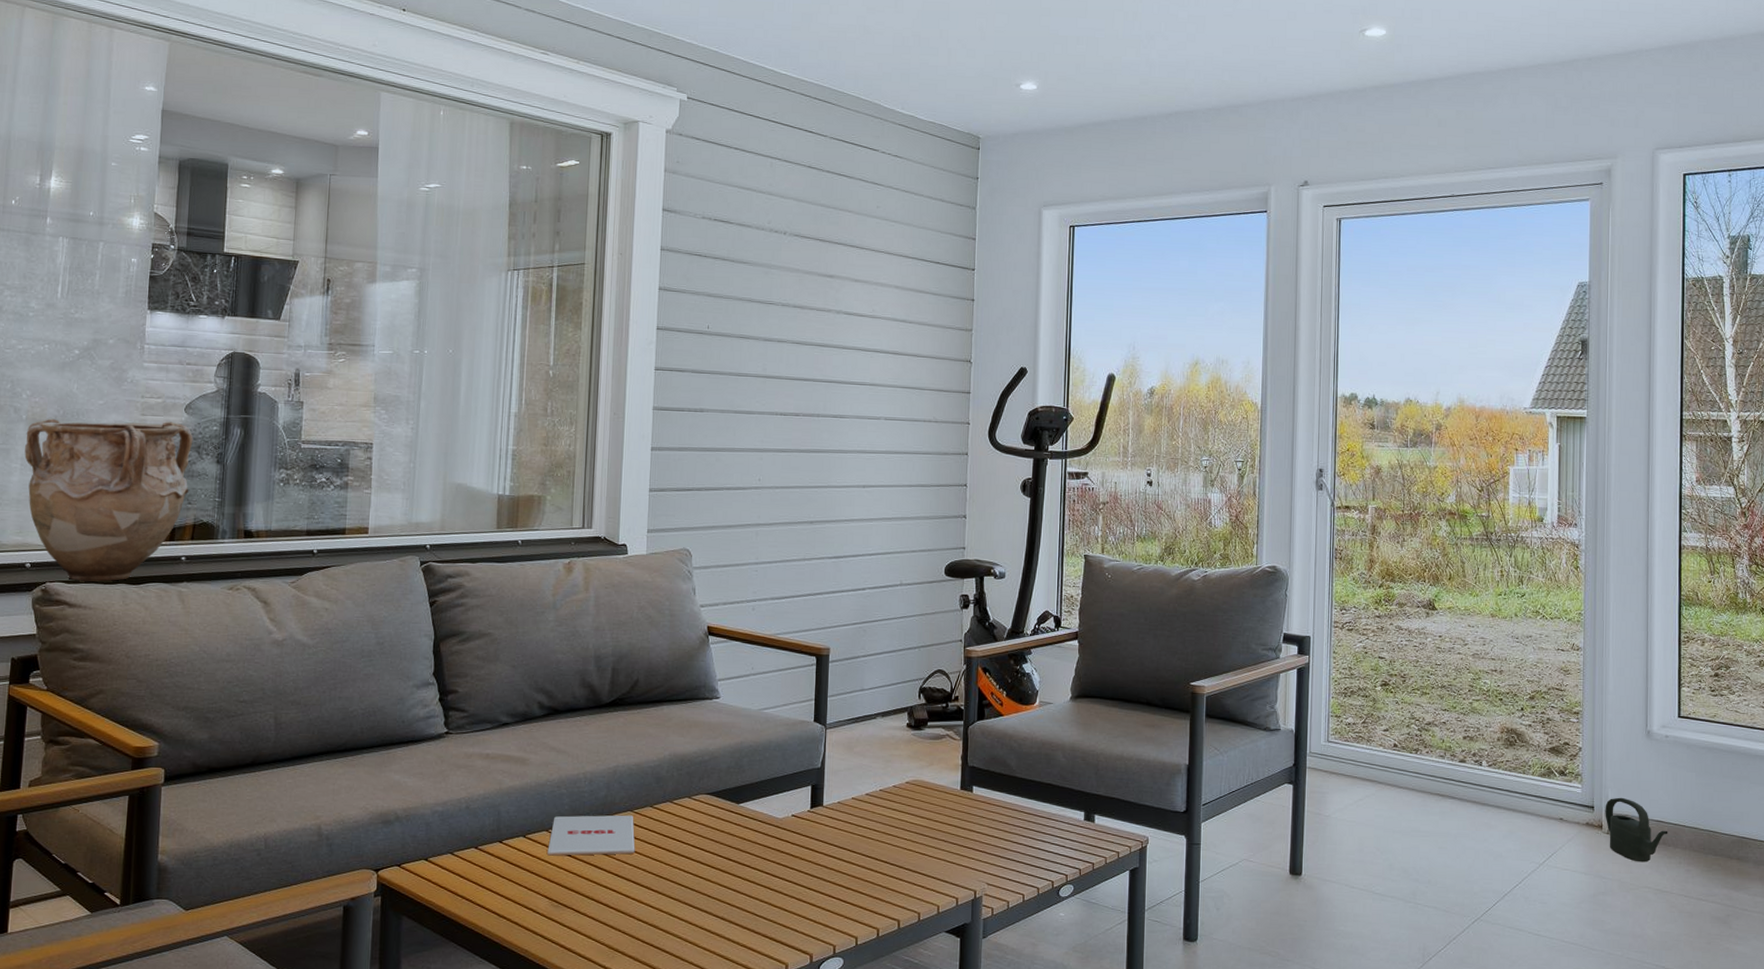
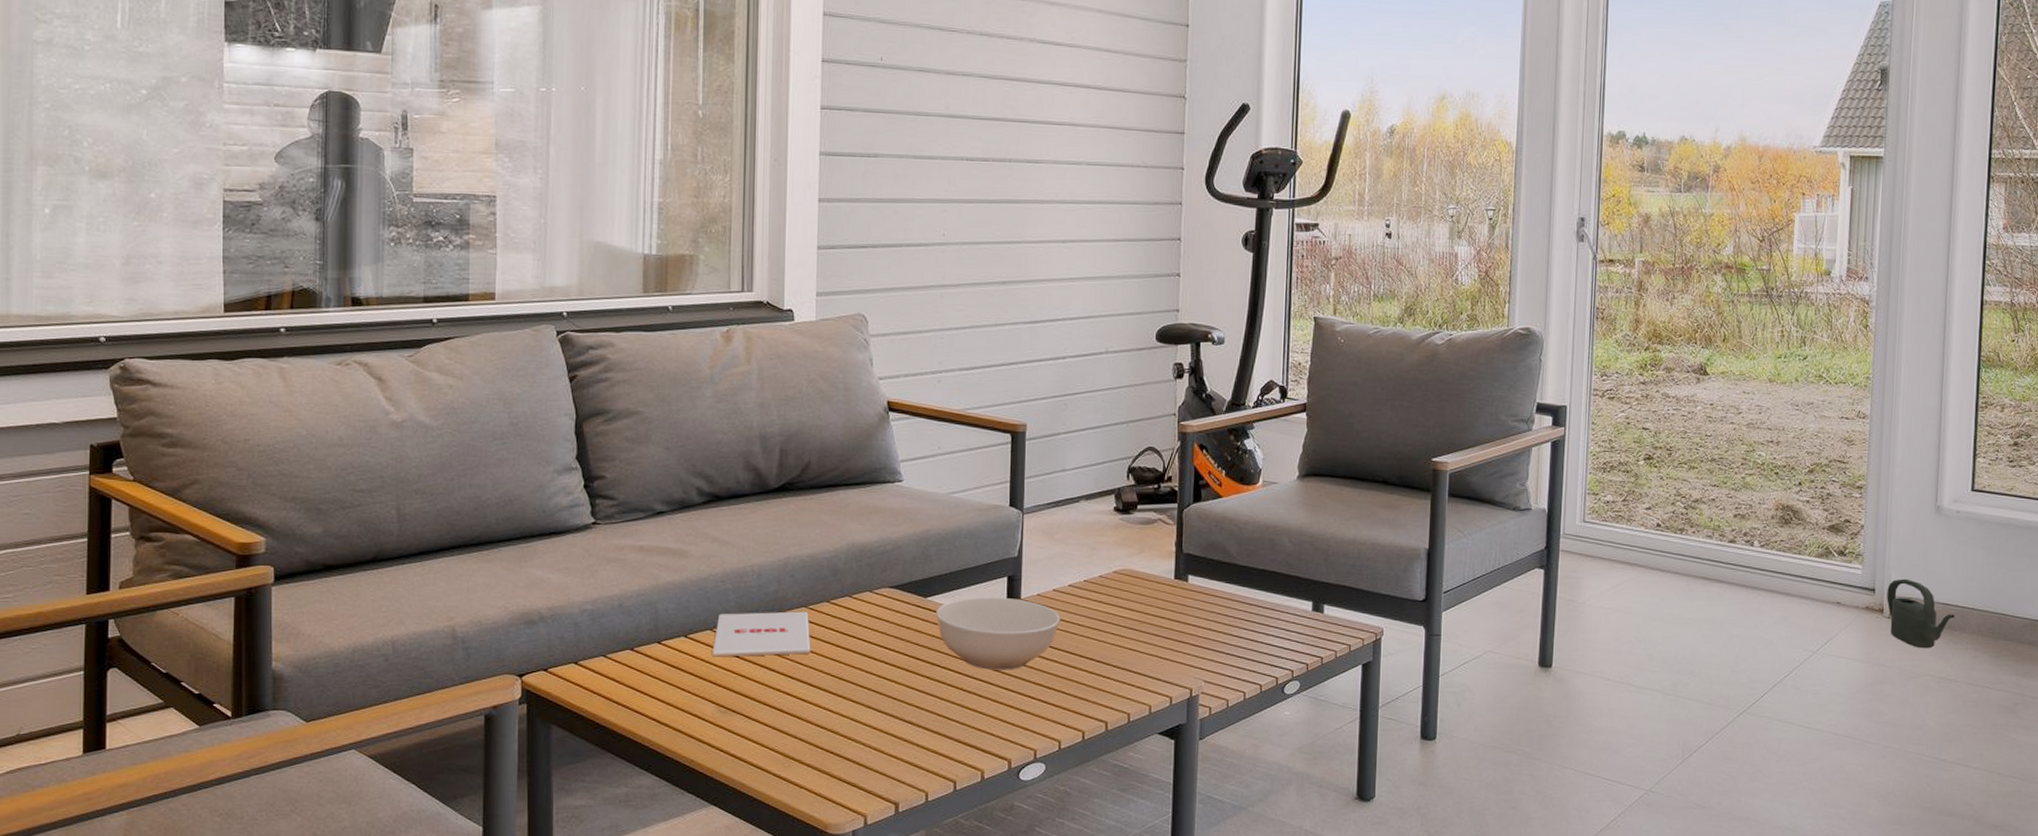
vase: present [24,418,193,582] -> none [90,169,287,358]
bowl: none [746,803,858,871] -> present [935,597,1060,670]

